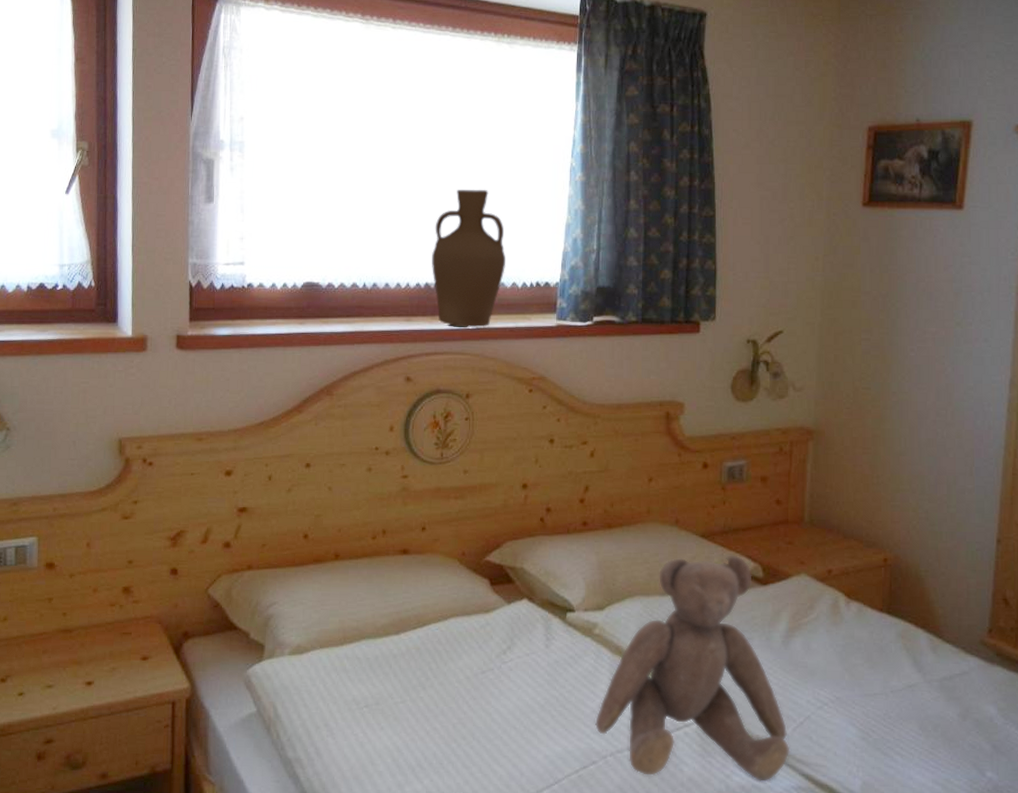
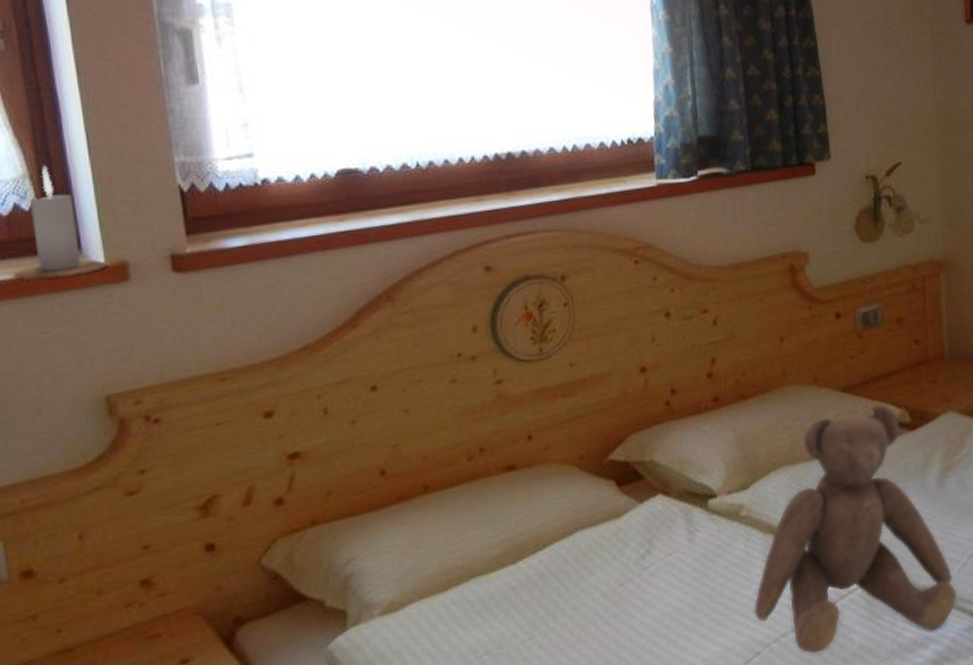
candle: none [70,255,133,343] -> present [12,165,107,281]
vase: present [432,190,506,329] -> none [497,39,590,201]

